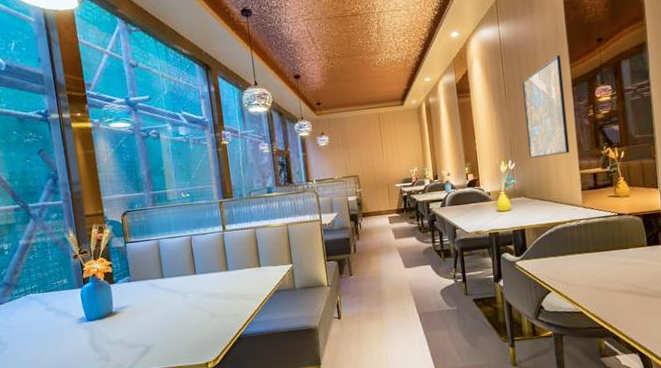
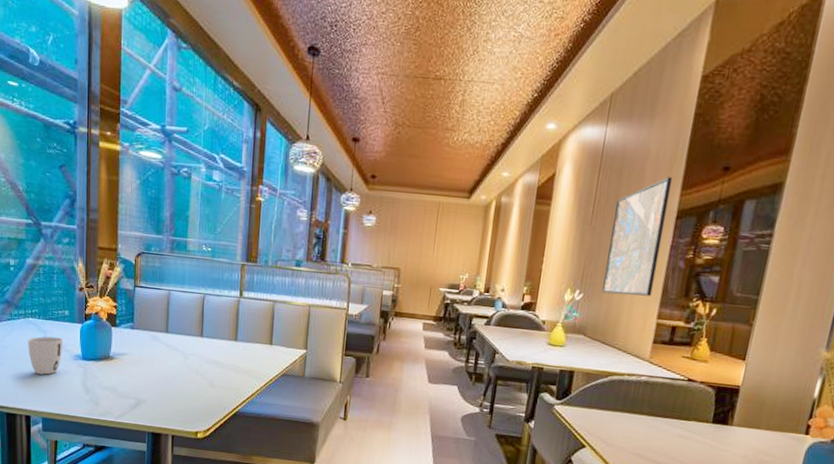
cup: none [31,305,67,345] -> present [27,336,64,375]

